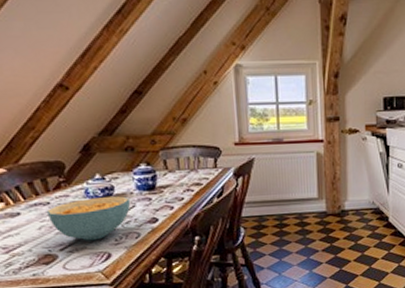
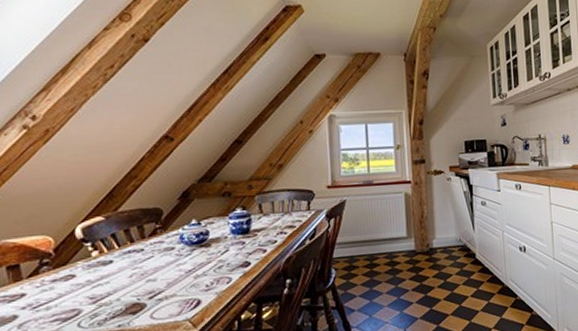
cereal bowl: present [46,196,131,241] -> none [139,241,225,288]

